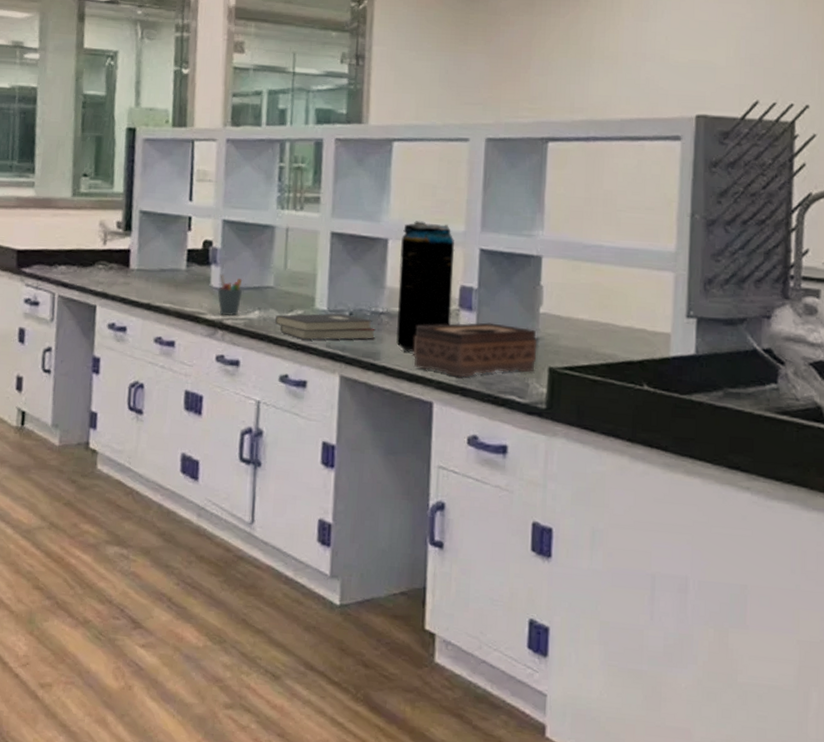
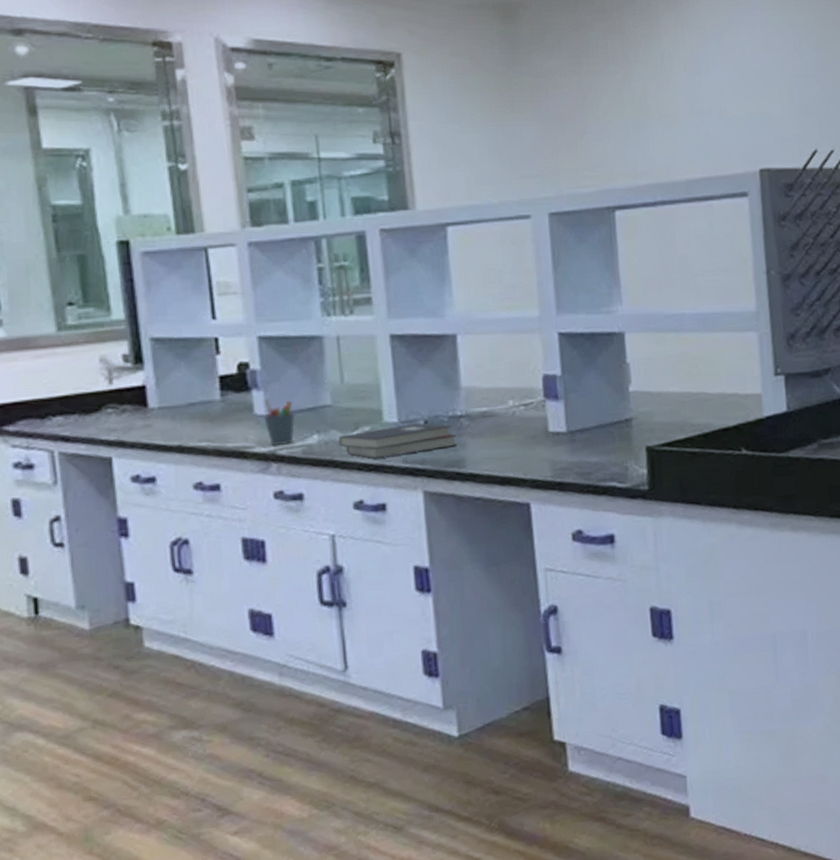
beverage can: present [396,221,455,353] -> none [471,310,538,455]
tissue box: present [413,322,538,378] -> none [500,409,633,472]

